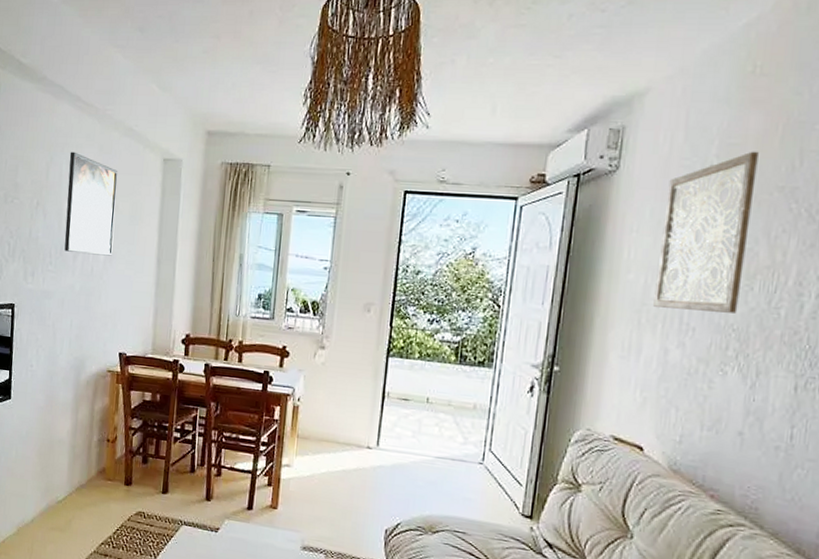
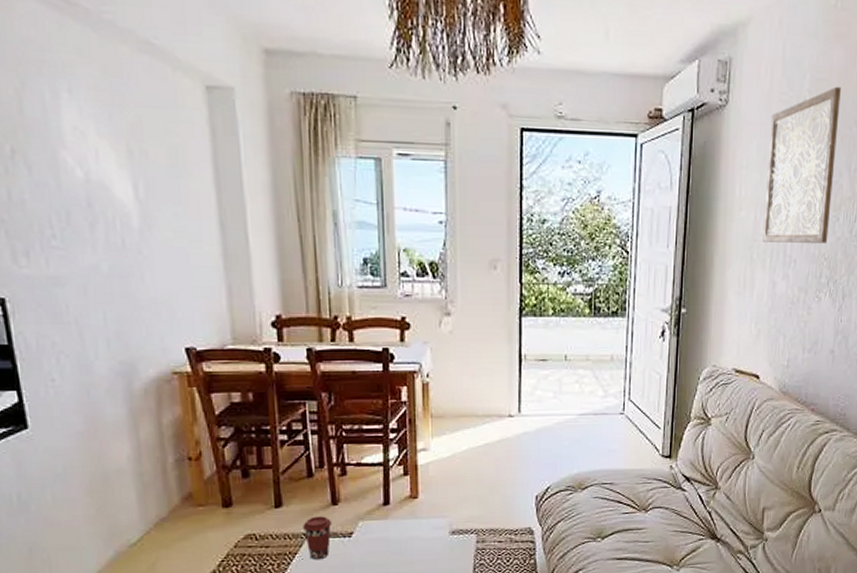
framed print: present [64,151,118,256] -> none [53,73,151,222]
coffee cup: none [181,507,204,547] -> present [303,516,333,560]

